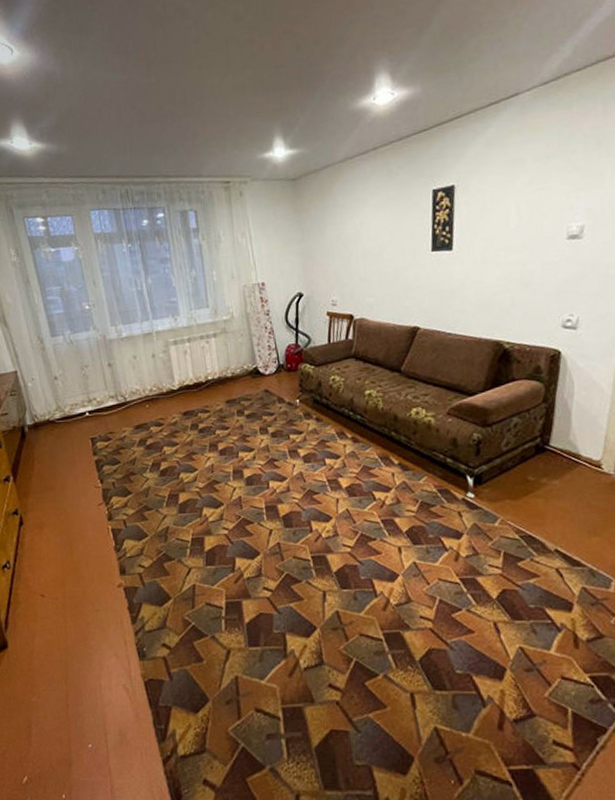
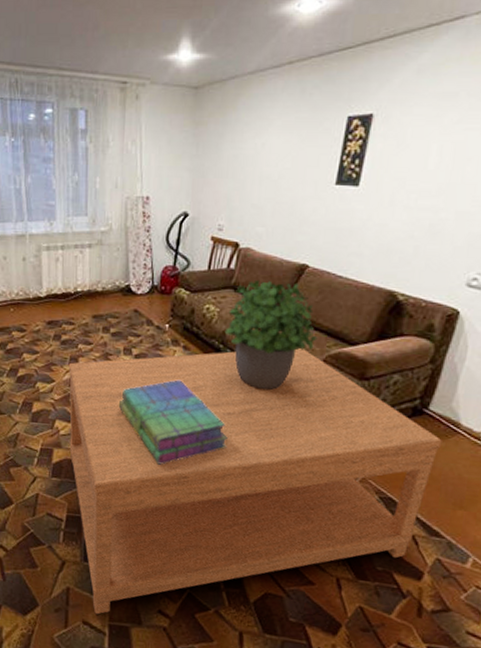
coffee table: none [208,405,567,700] -> present [68,348,442,615]
stack of books: none [261,451,371,537] -> present [118,380,228,465]
potted plant: none [352,345,439,450] -> present [224,280,318,391]

